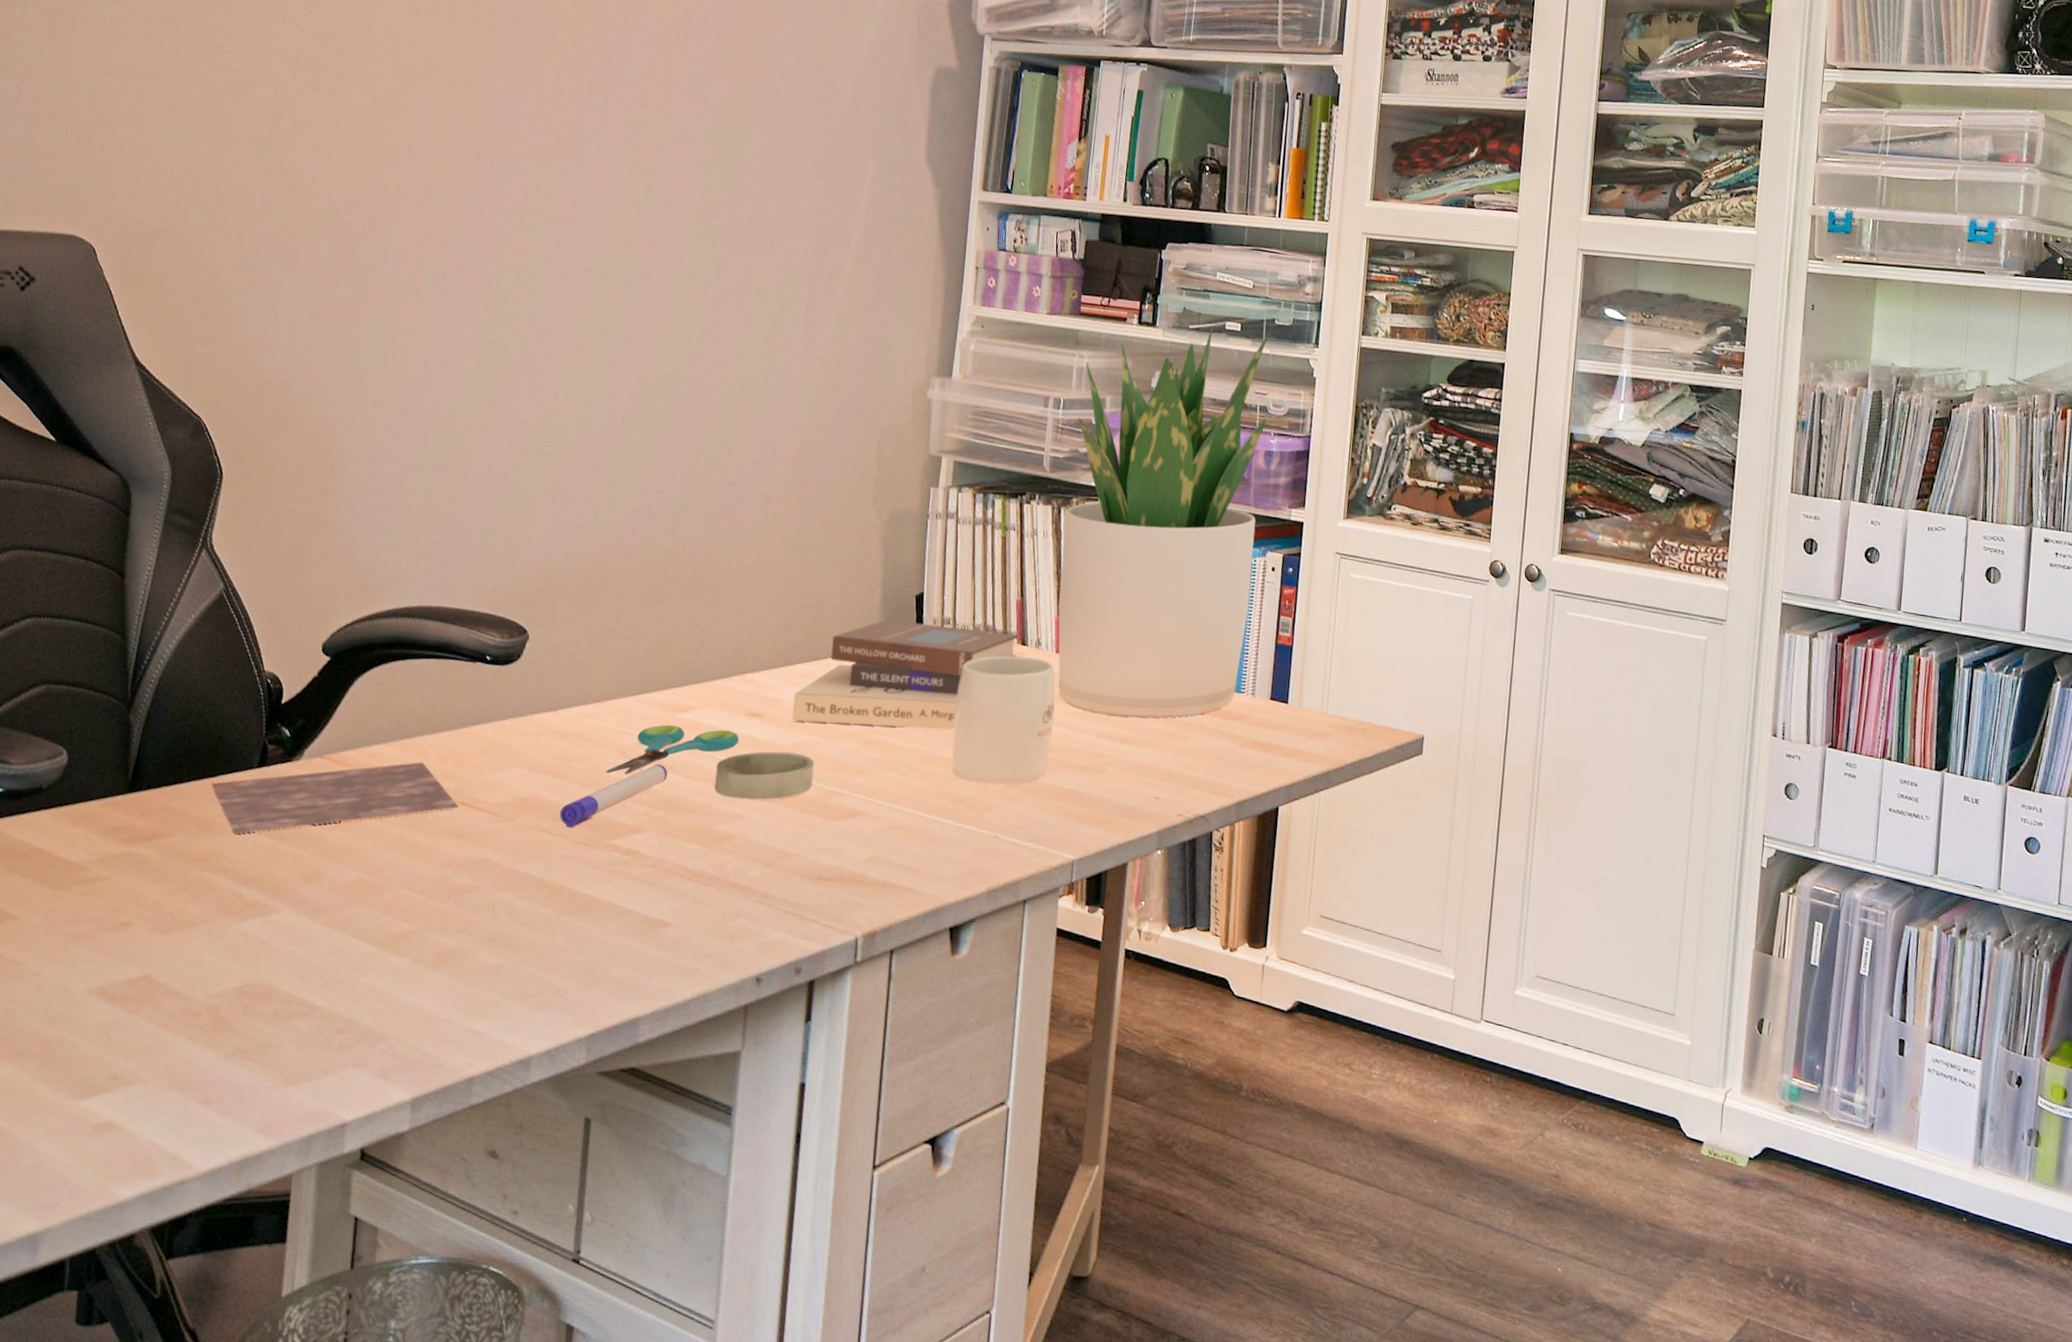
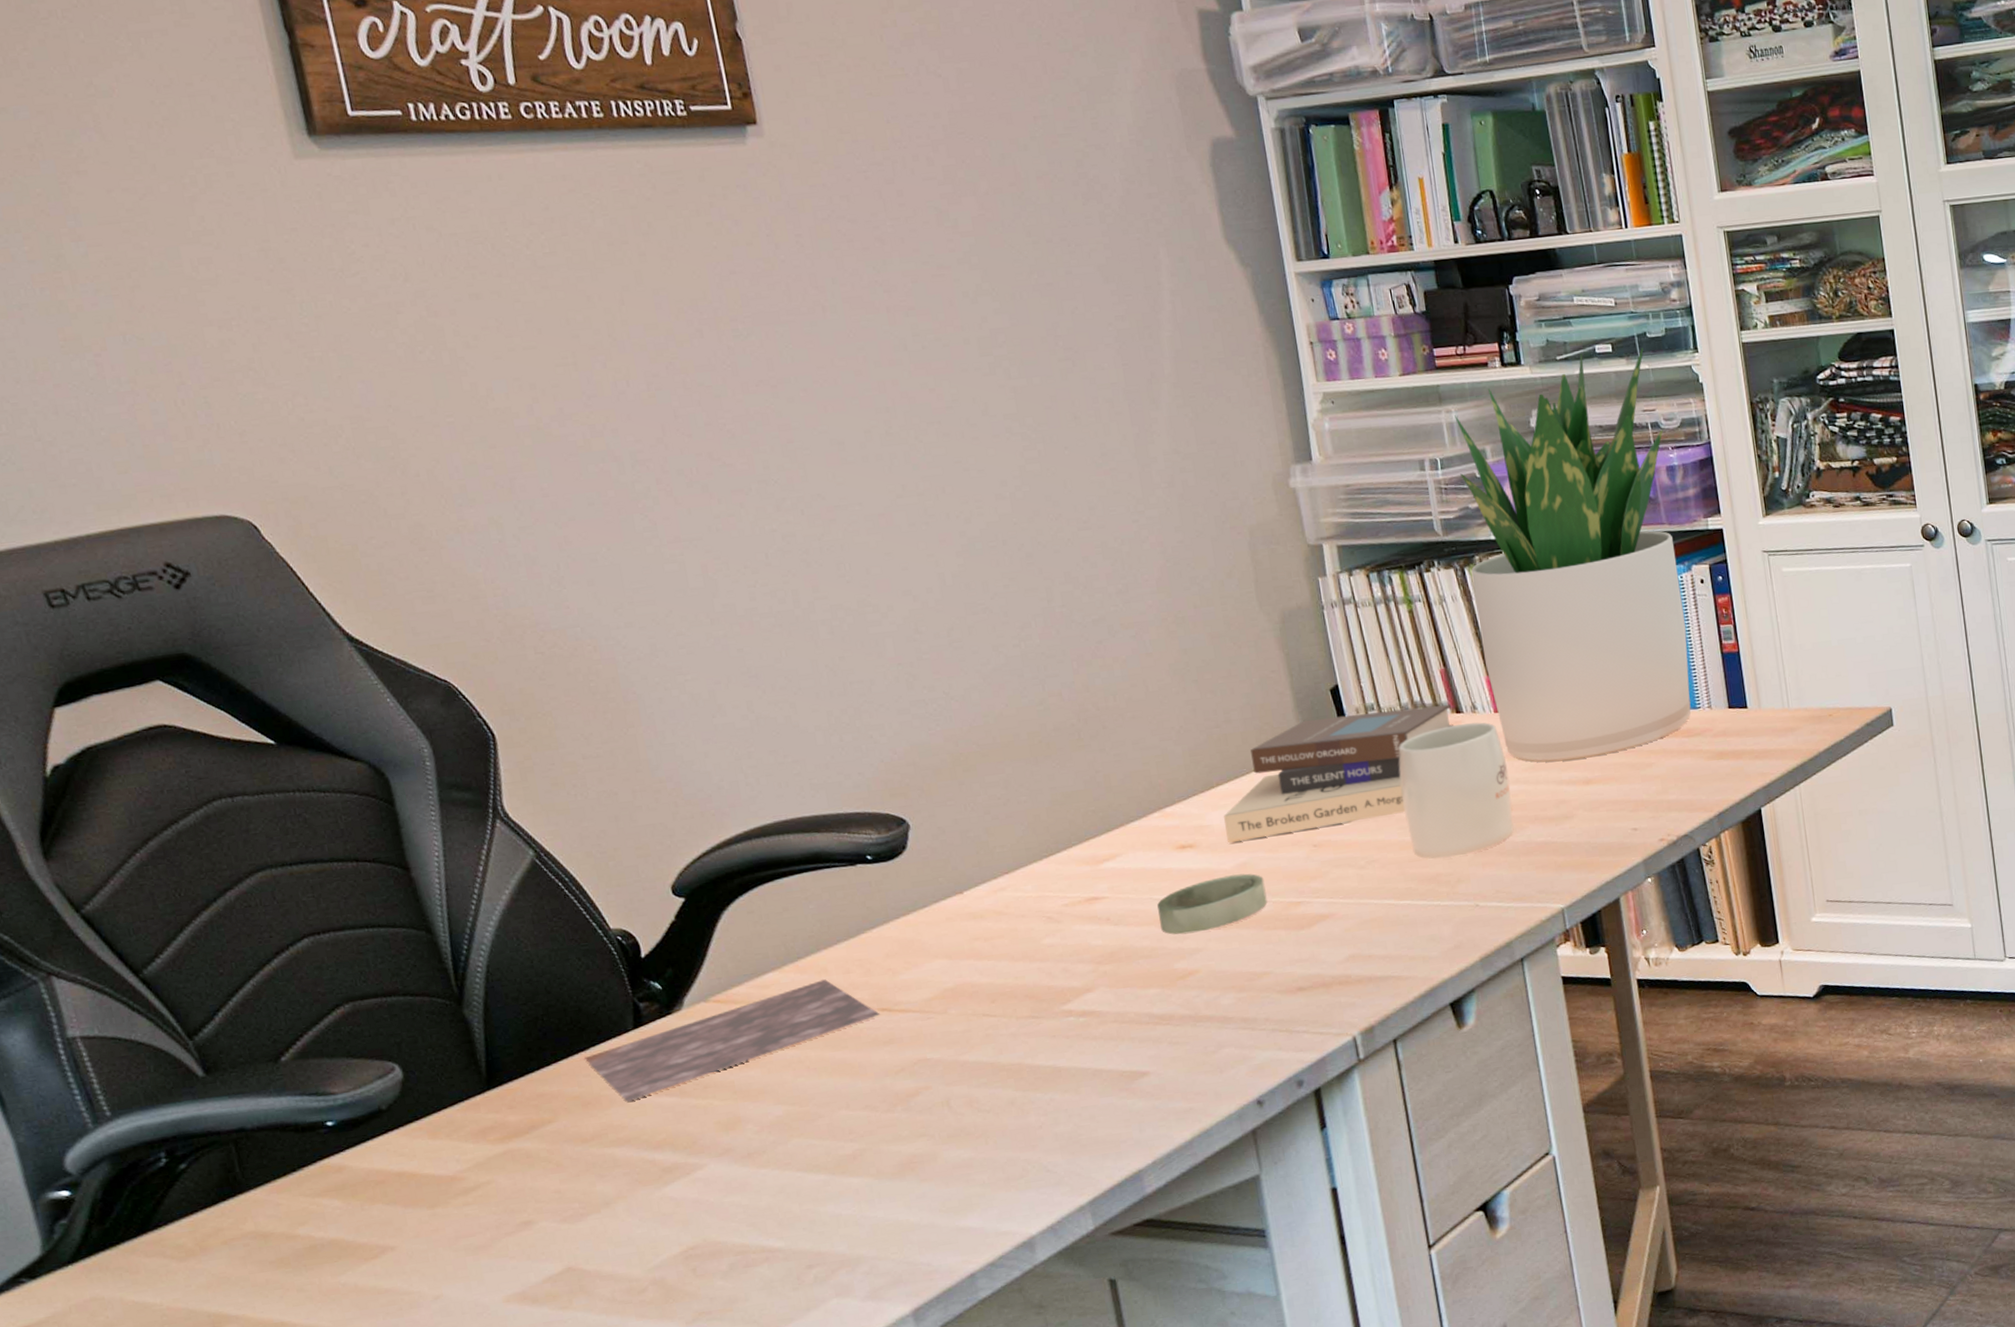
marker pen: present [559,763,668,828] -> none [995,919,1106,1006]
scissors: present [606,724,740,775] -> none [1036,868,1176,942]

